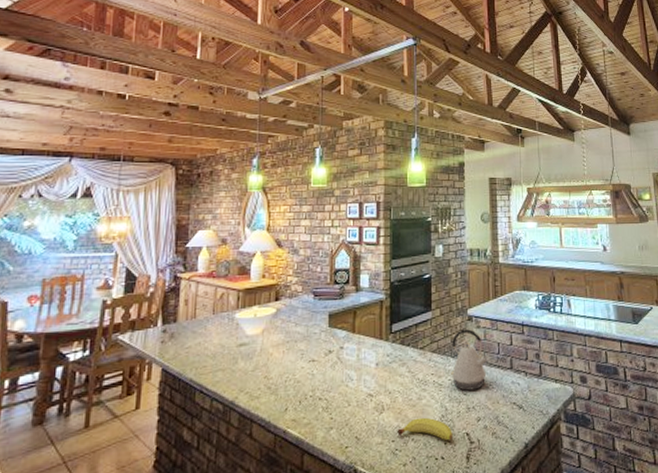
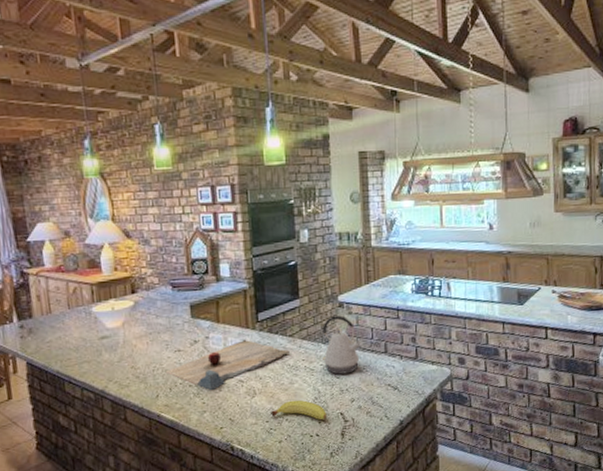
cutting board: none [298,350,421,405] -> present [166,339,291,391]

